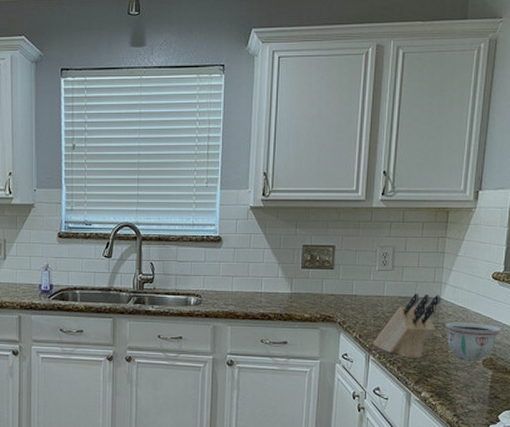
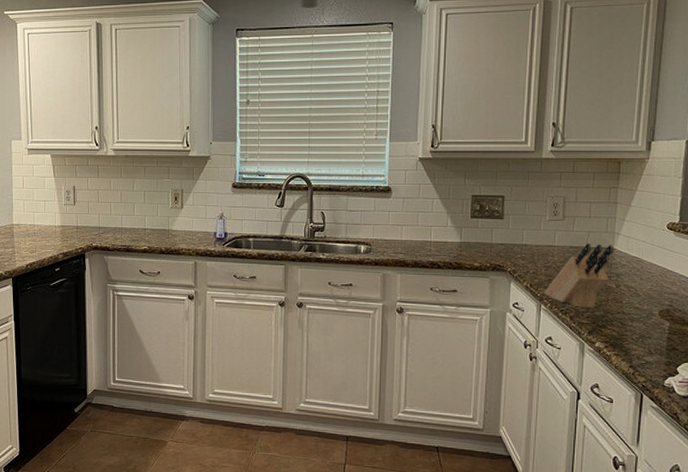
bowl: present [446,322,501,361] -> none [619,272,678,312]

